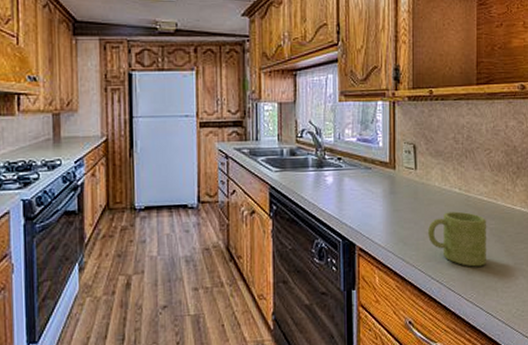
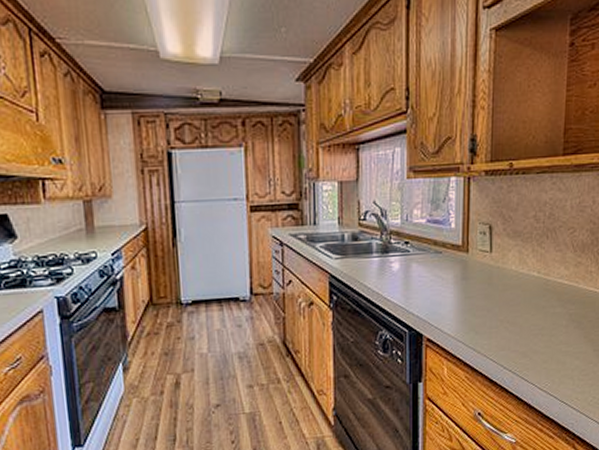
mug: present [428,211,487,267] -> none [502,296,567,355]

